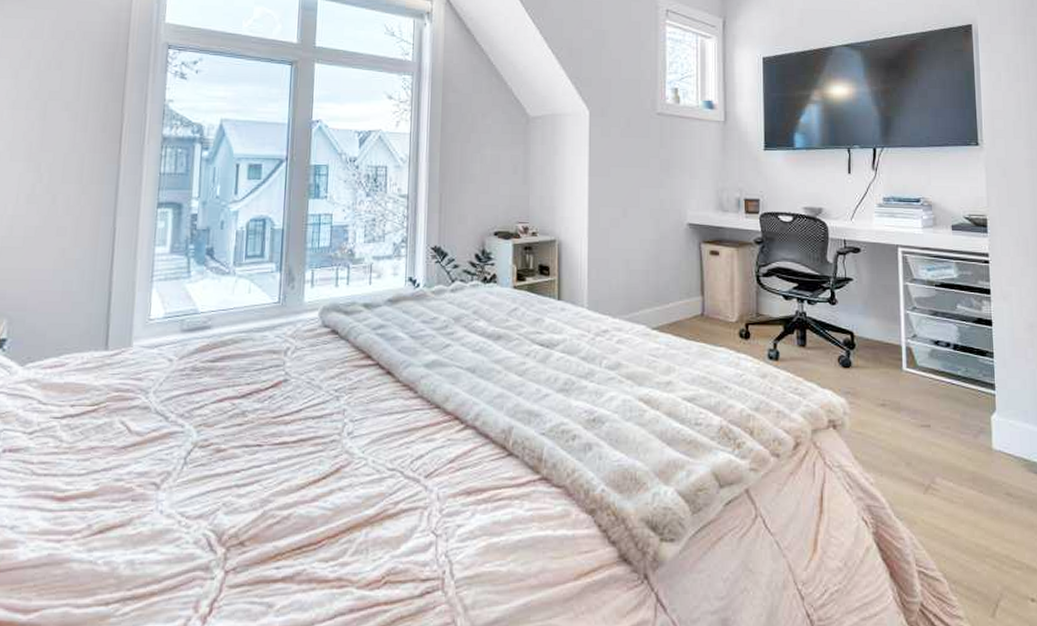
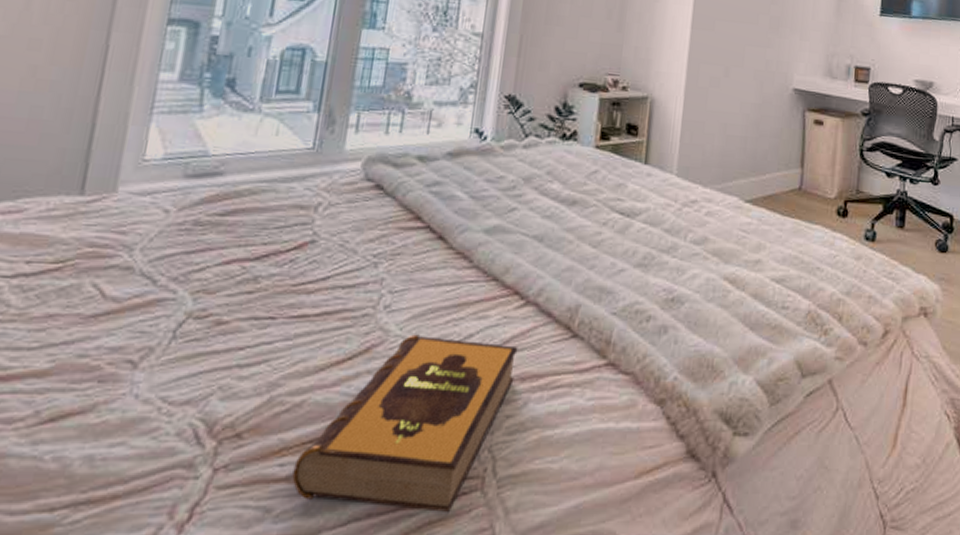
hardback book: none [287,456,462,610] -> present [292,334,518,513]

